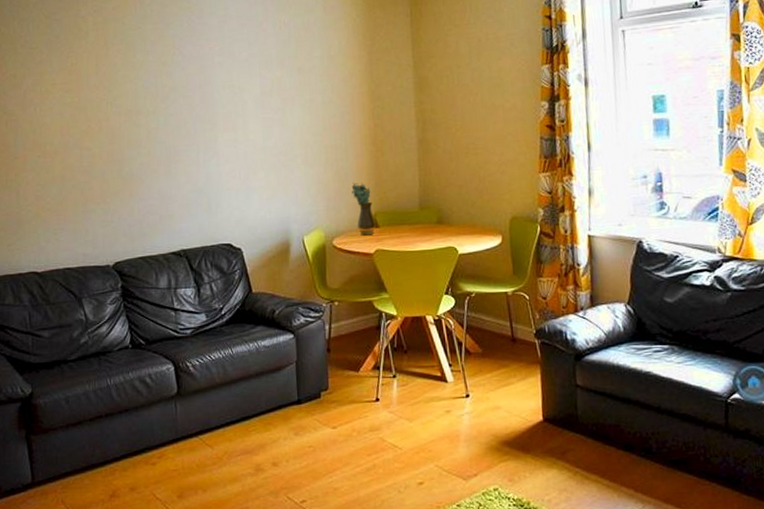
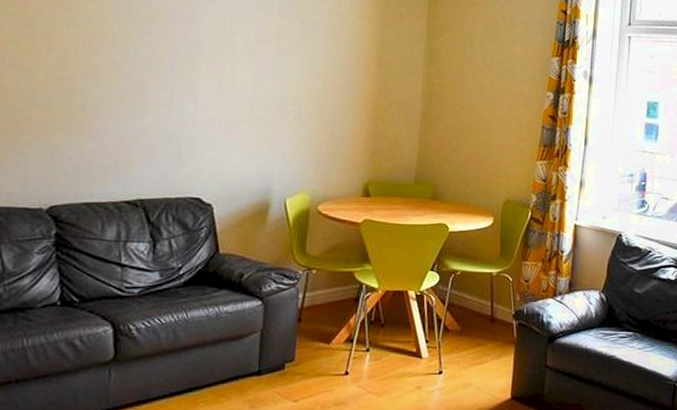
vase: present [351,182,376,236] -> none [345,147,367,204]

